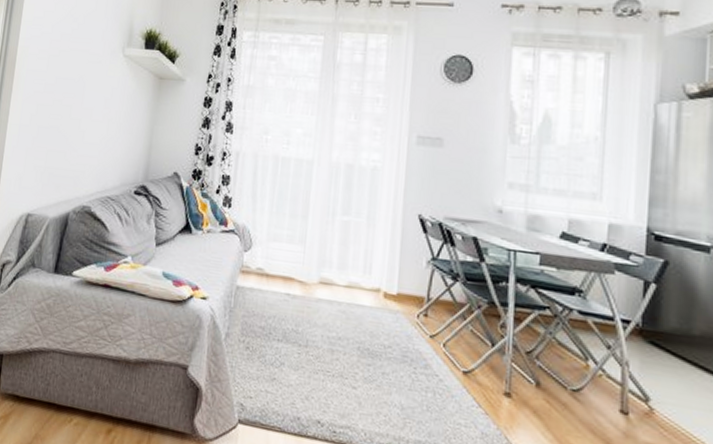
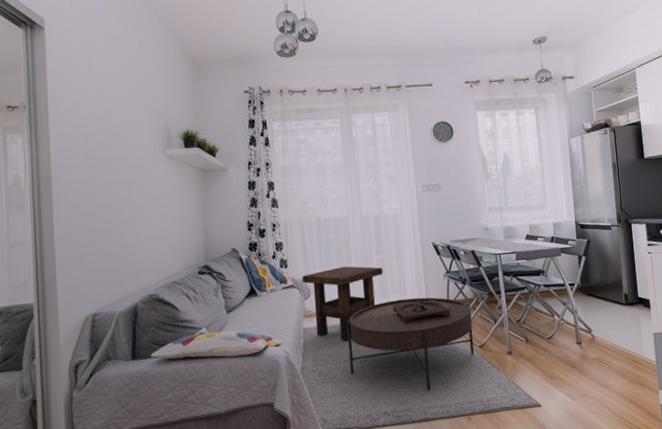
side table: none [245,220,347,316] -> present [302,266,384,342]
coffee table: none [283,277,460,412] -> present [346,297,475,391]
wooden tray: none [350,285,430,320] -> present [392,300,451,324]

